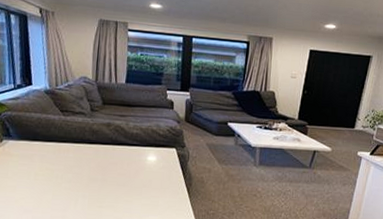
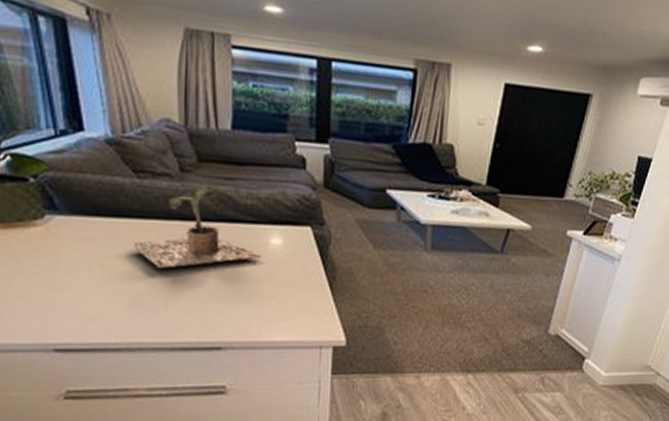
plant: none [55,119,141,177] -> present [130,184,261,268]

